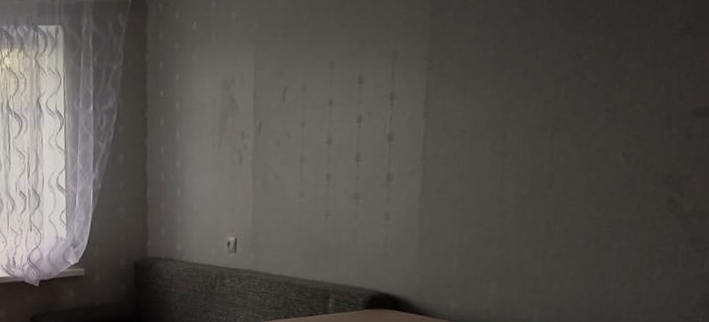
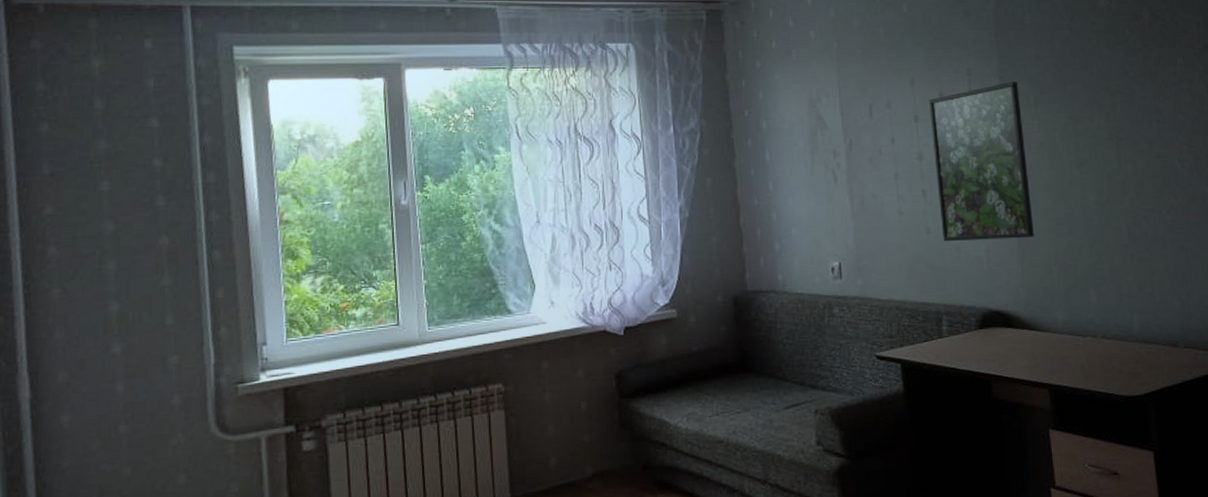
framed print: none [341,65,448,227] -> present [929,81,1034,241]

